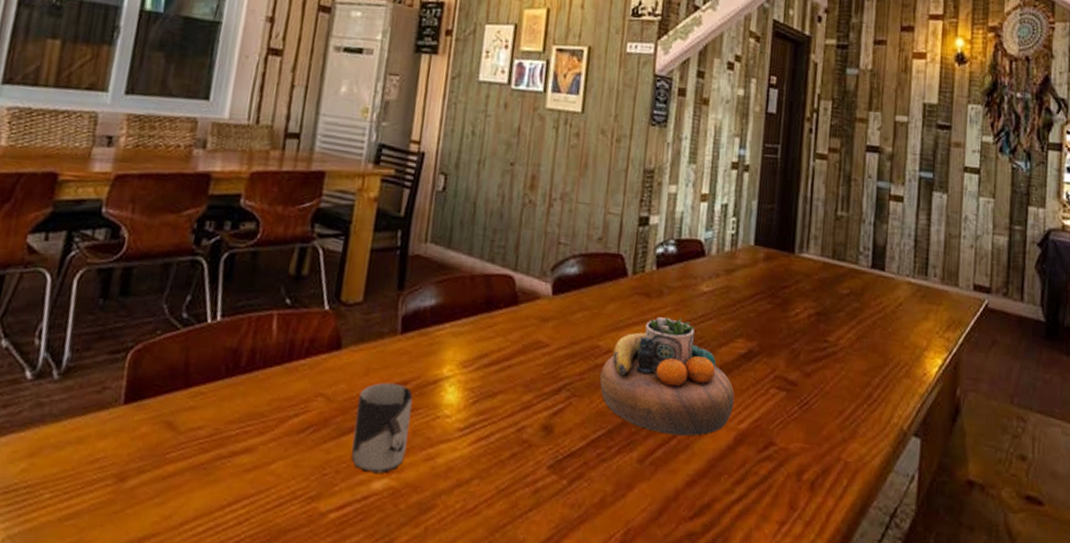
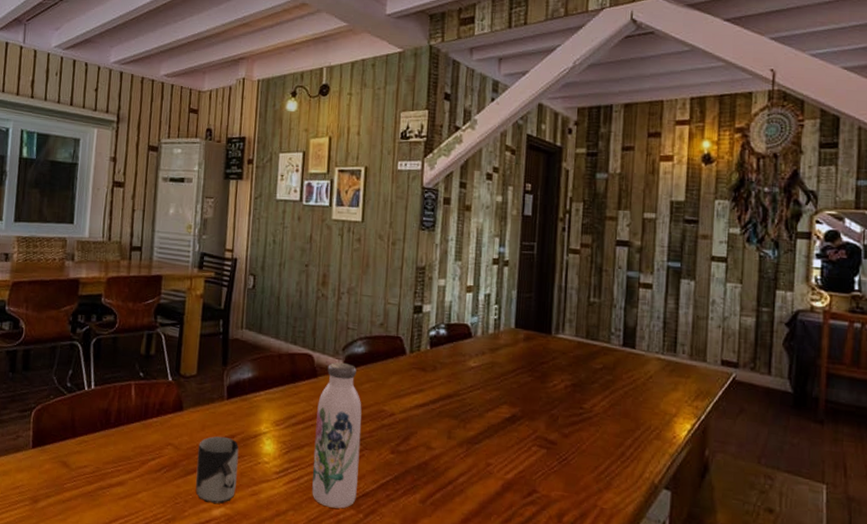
water bottle: none [504,285,572,474] -> present [312,362,362,509]
decorative bowl: present [600,316,735,436] -> none [386,387,501,483]

